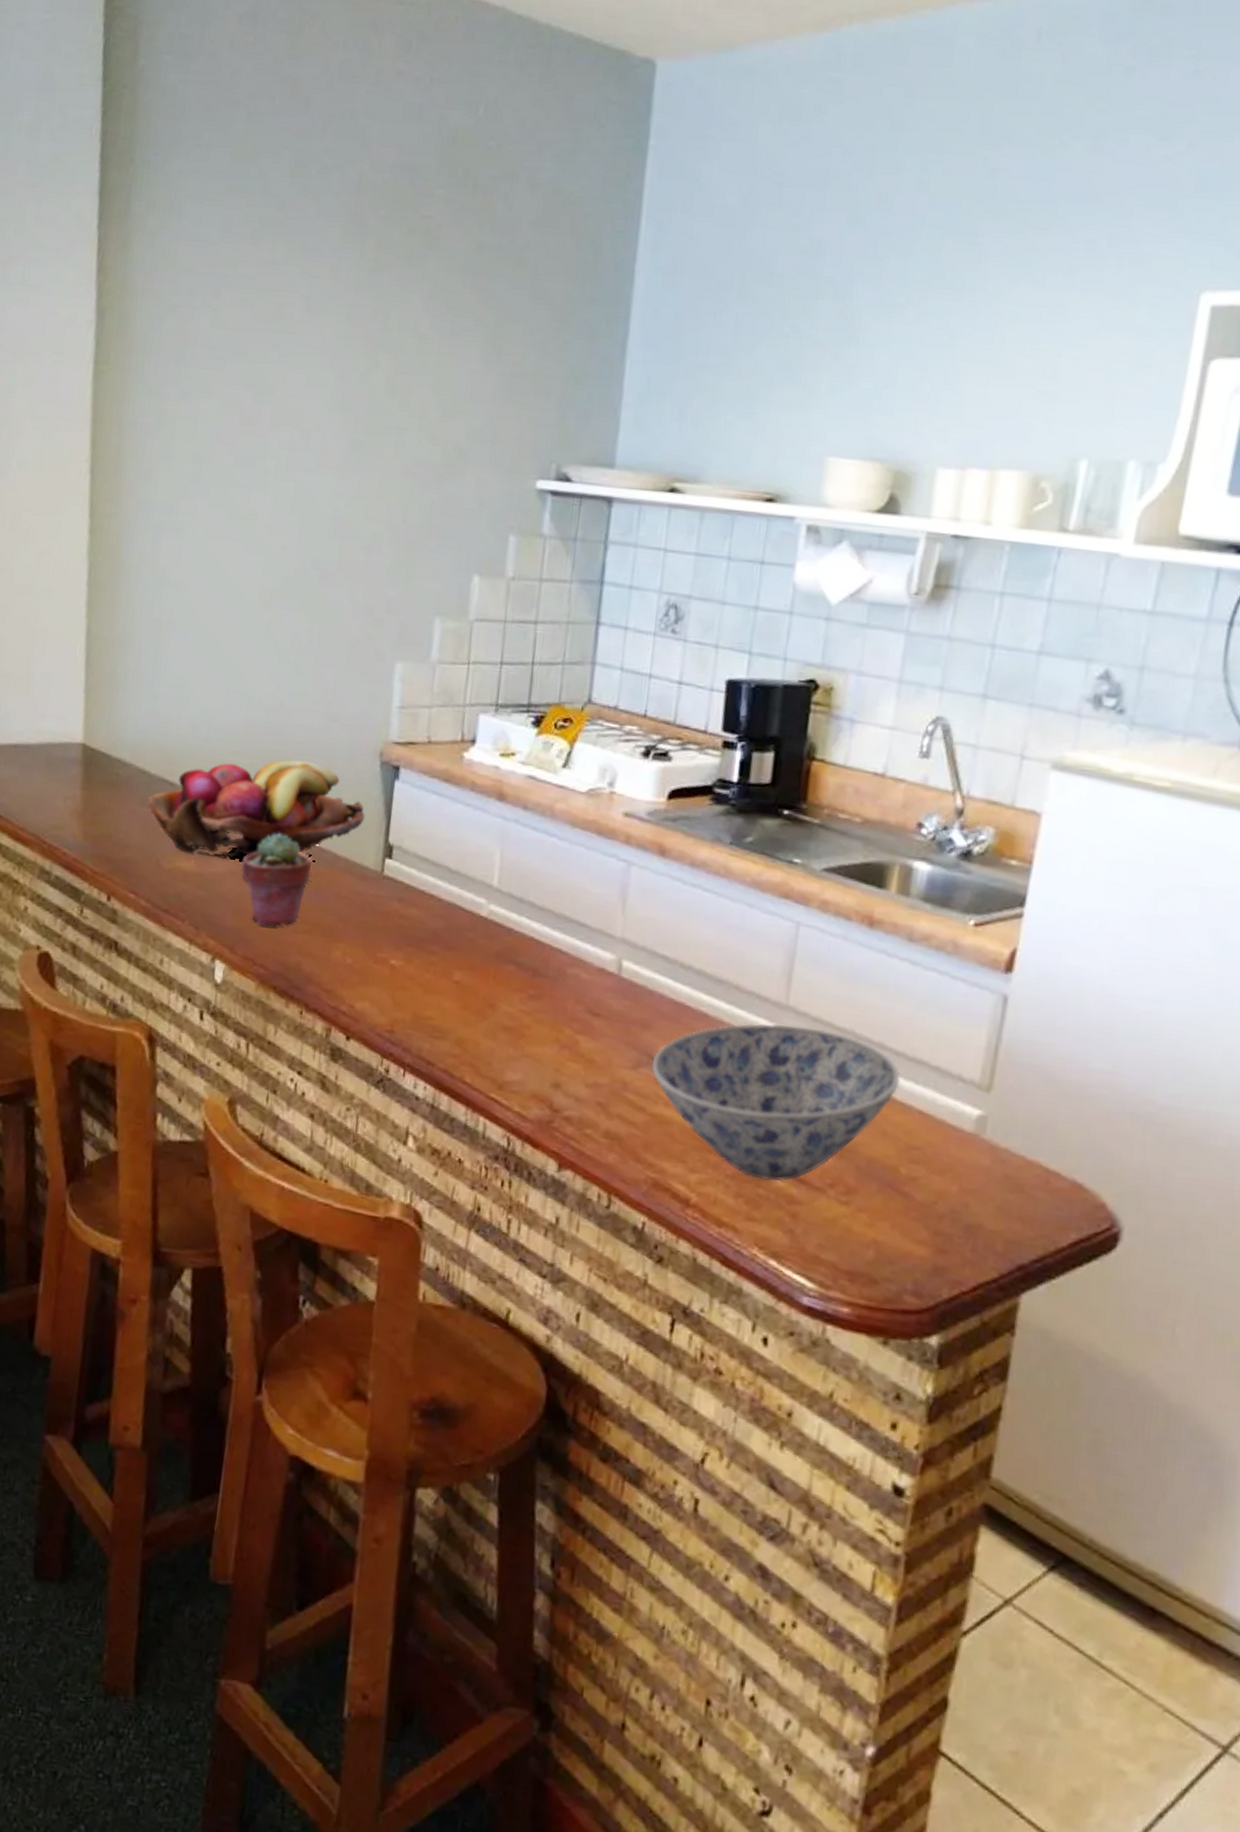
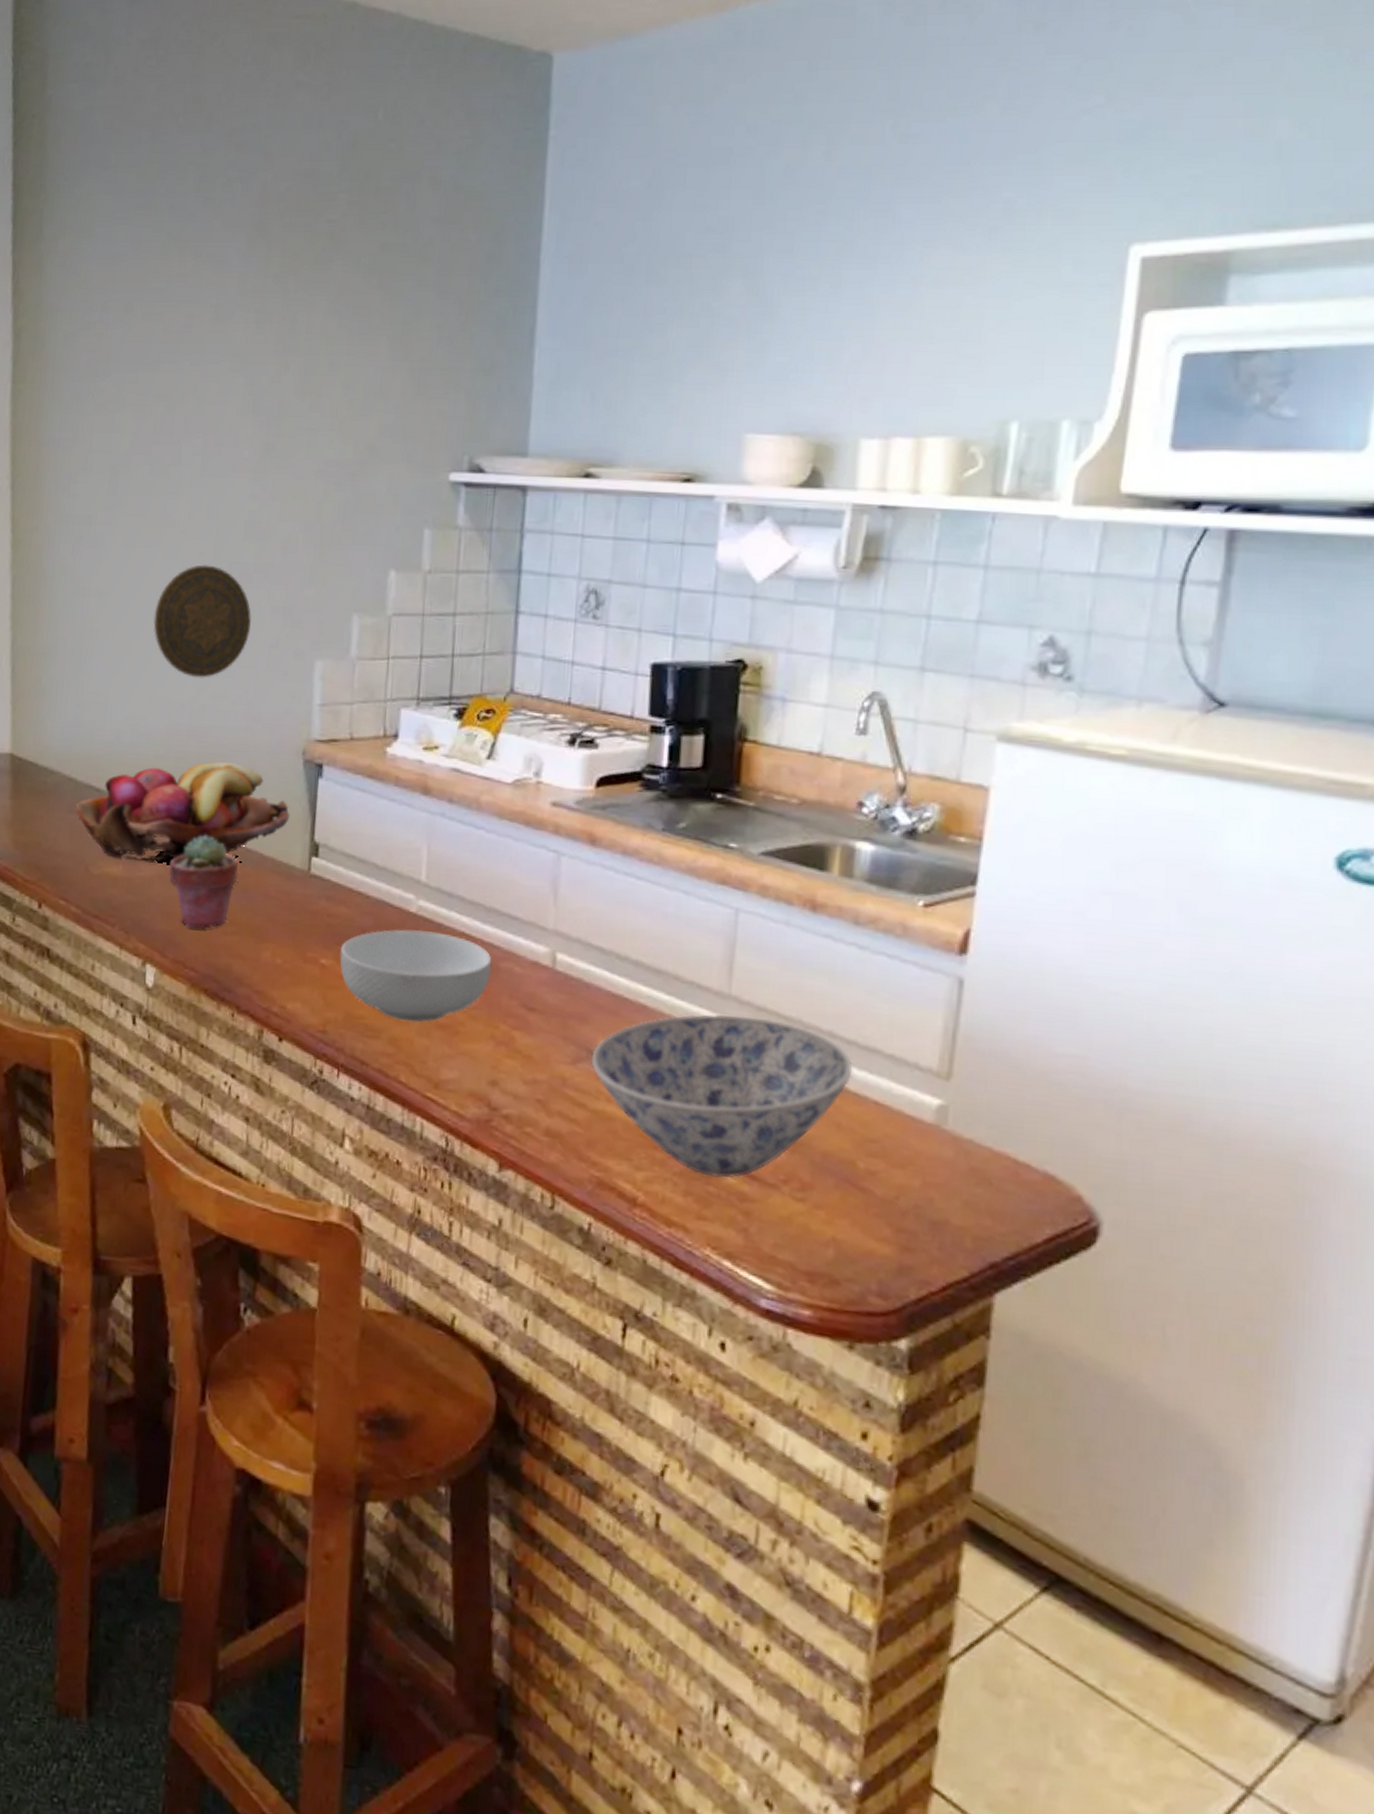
decorative plate: none [233,560,333,675] -> present [153,565,251,678]
cereal bowl: none [409,932,560,1025] -> present [339,929,492,1023]

